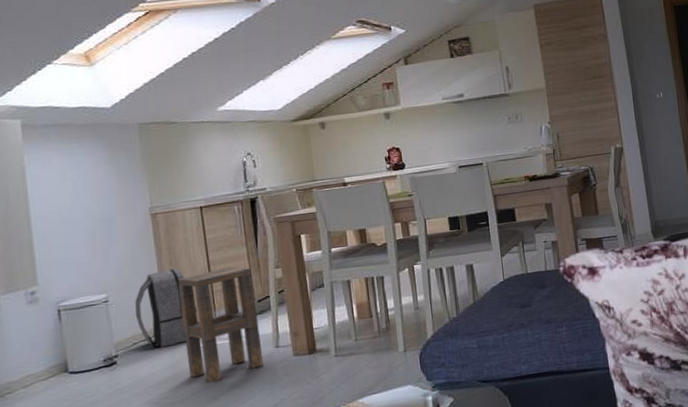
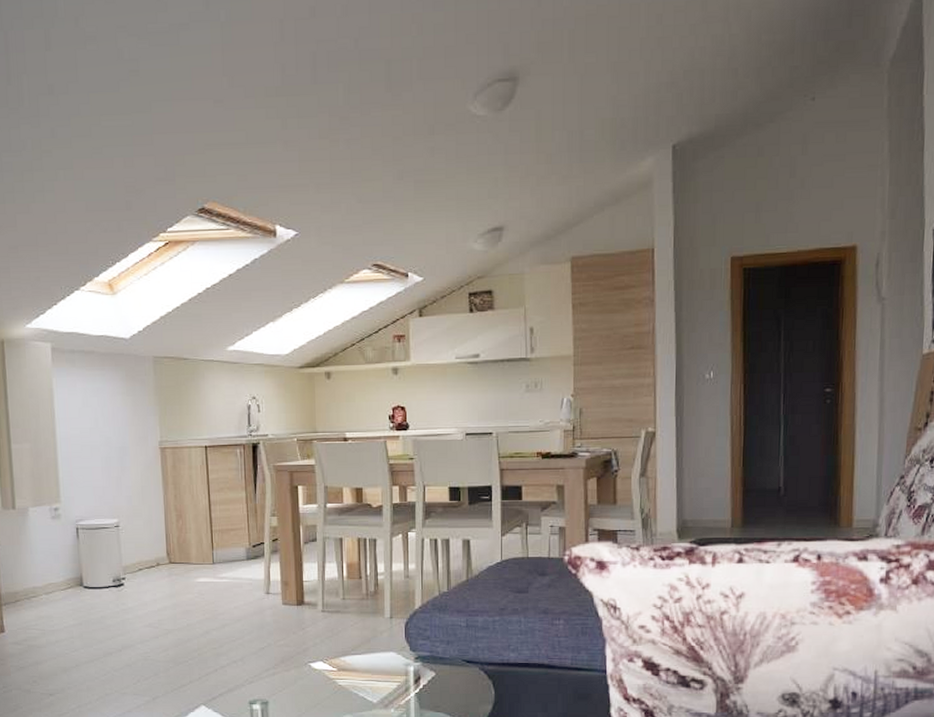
backpack: present [134,268,197,349] -> none [141,503,196,577]
side table: present [177,266,264,383] -> none [180,509,254,617]

